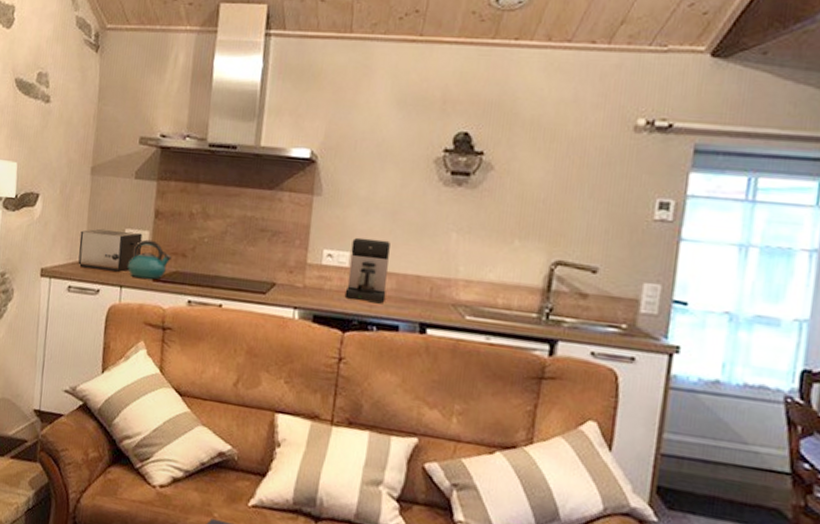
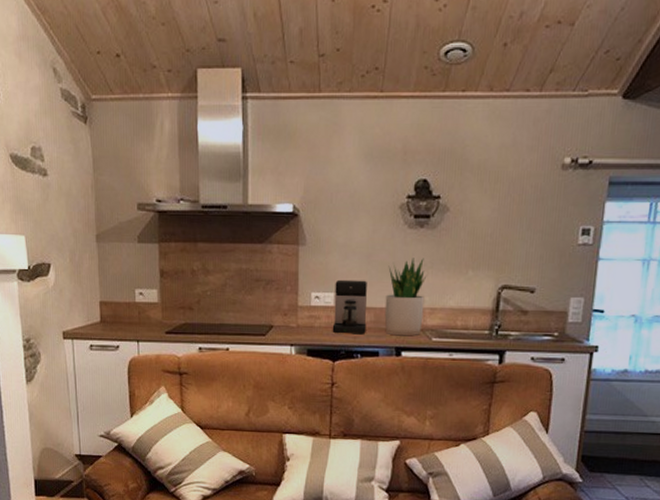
toaster: present [78,228,143,273] -> none [94,291,151,329]
kettle: present [128,239,172,280] -> none [142,297,180,333]
planter: none [408,219,463,312] -> present [384,258,427,336]

